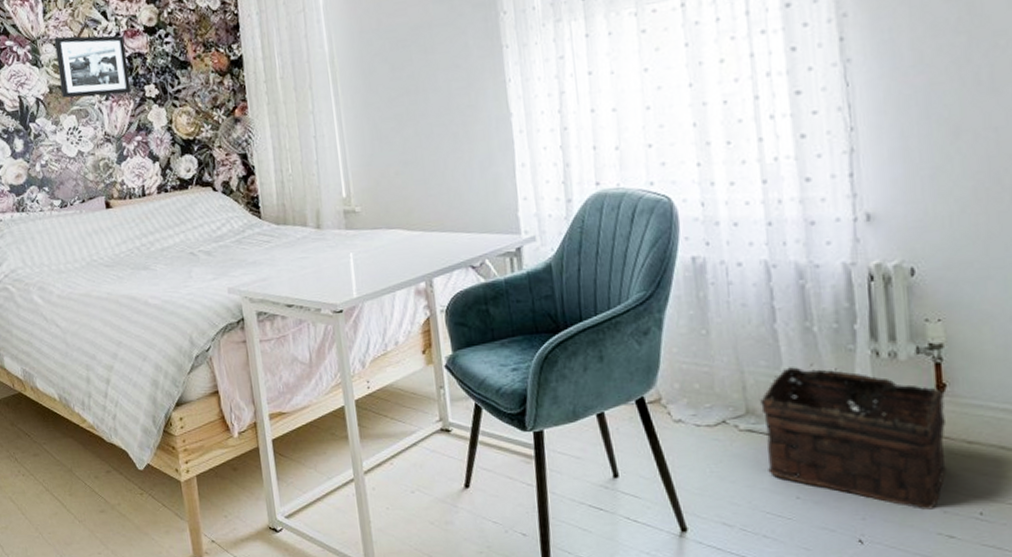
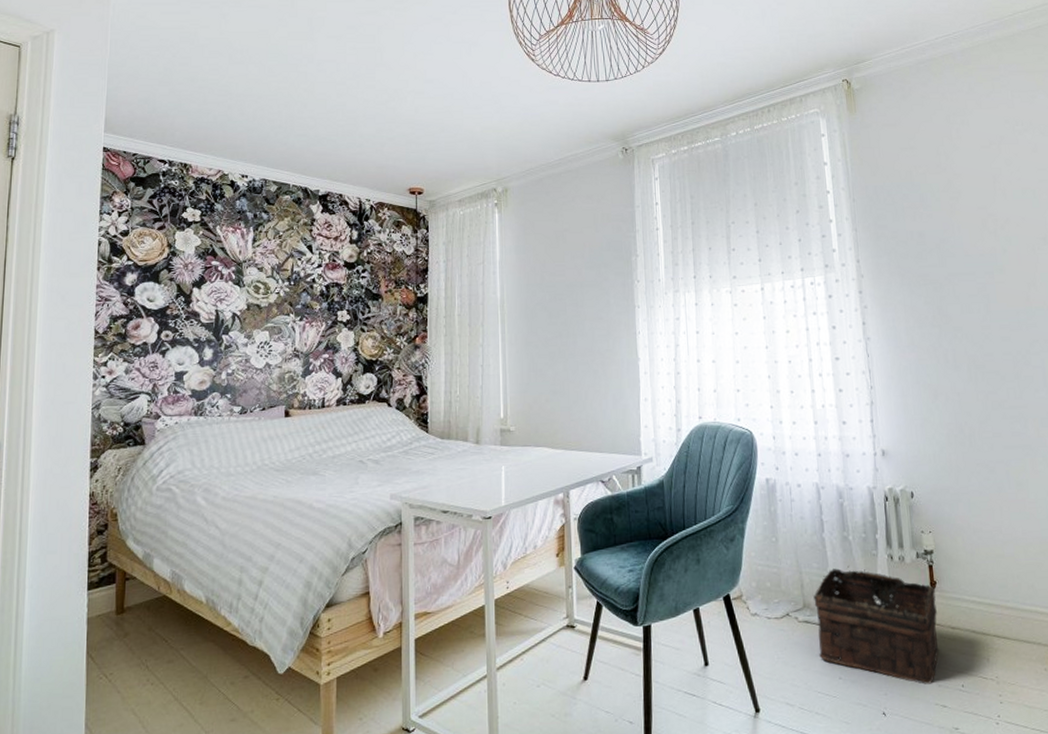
picture frame: present [54,35,131,98] -> none [259,262,325,317]

